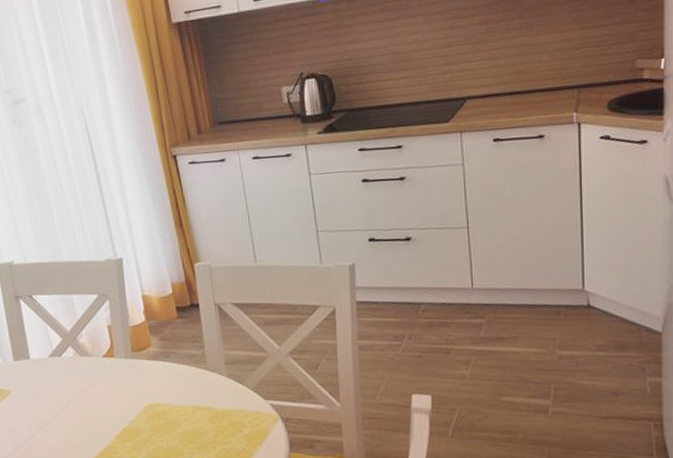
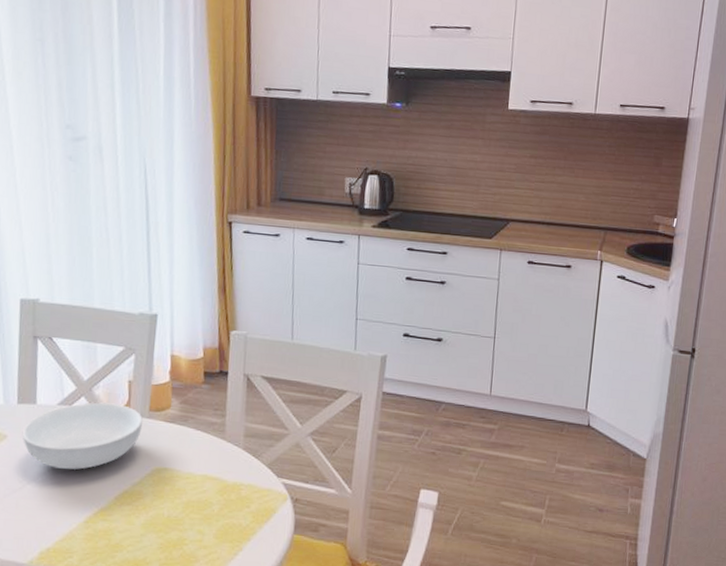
serving bowl: none [22,349,128,416] -> present [22,402,143,470]

